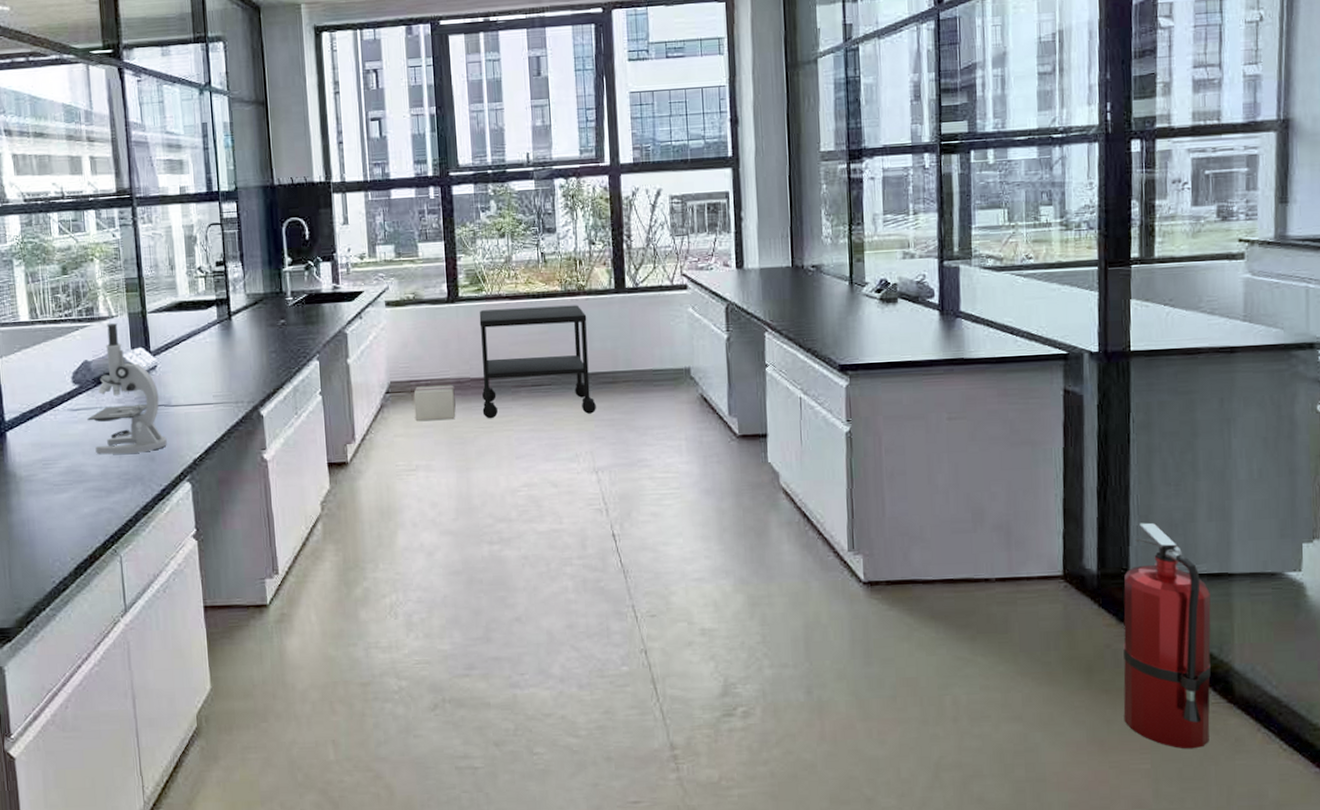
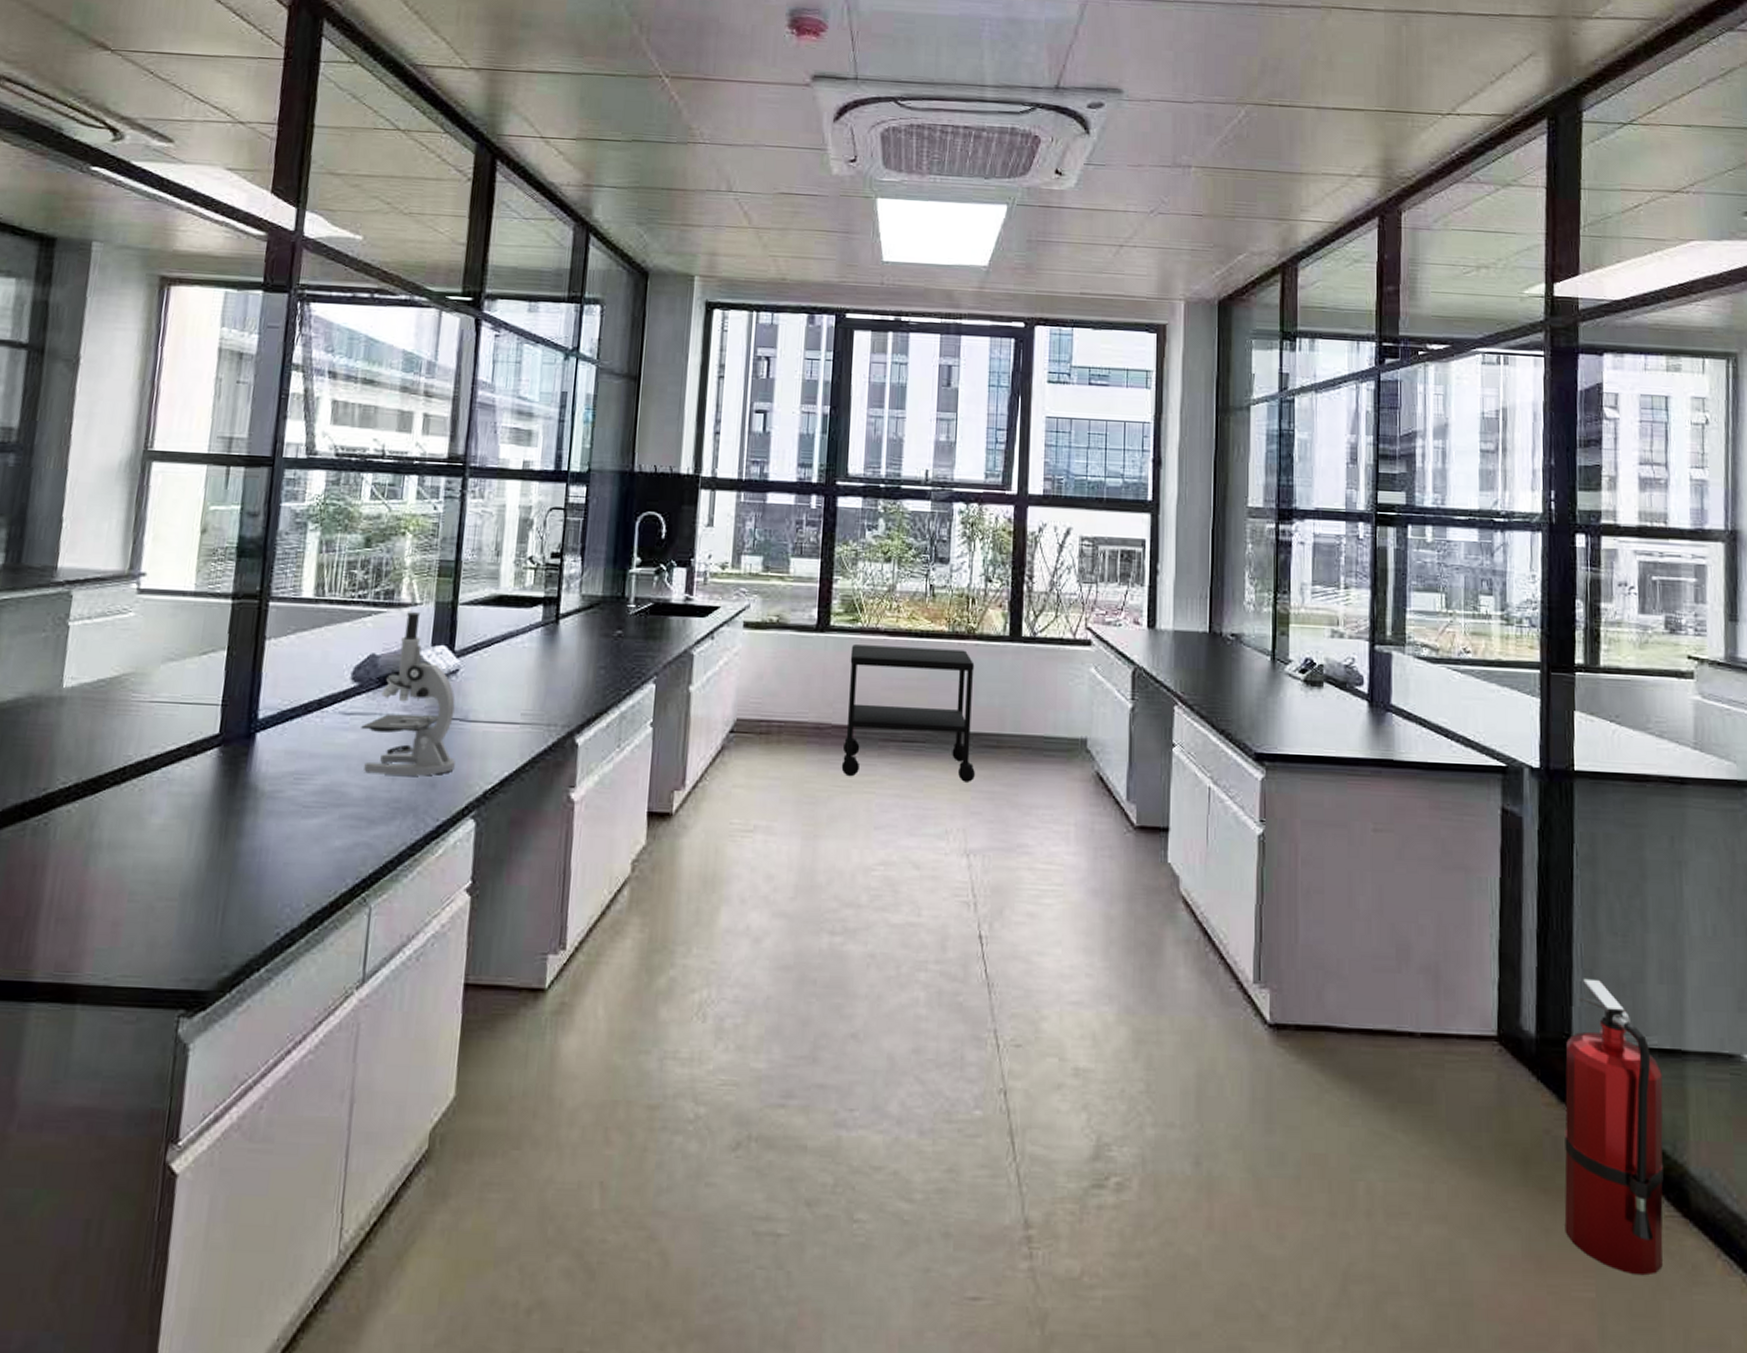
box: present [413,385,457,421] -> none [760,728,813,773]

